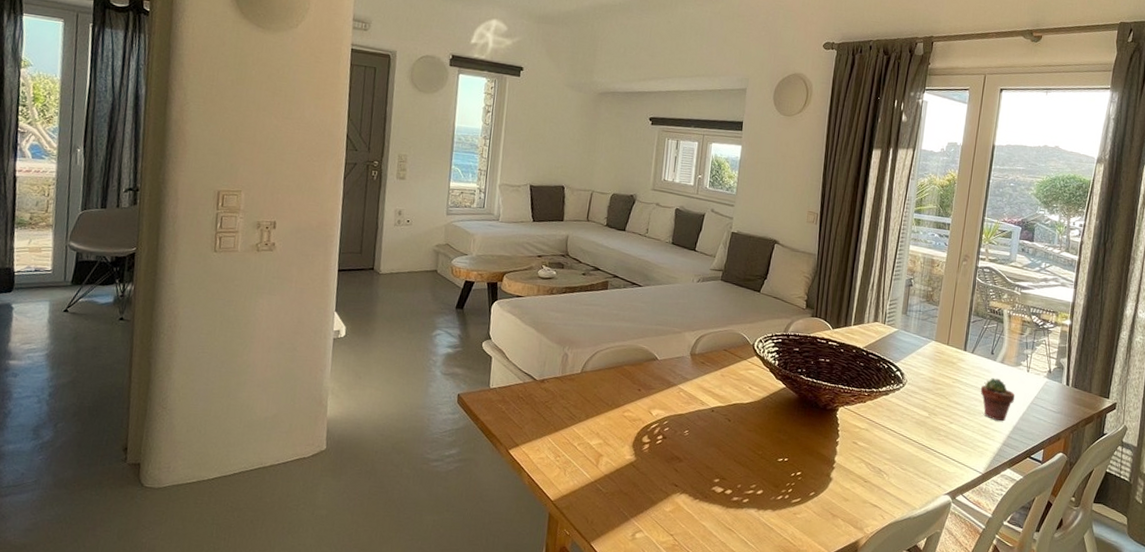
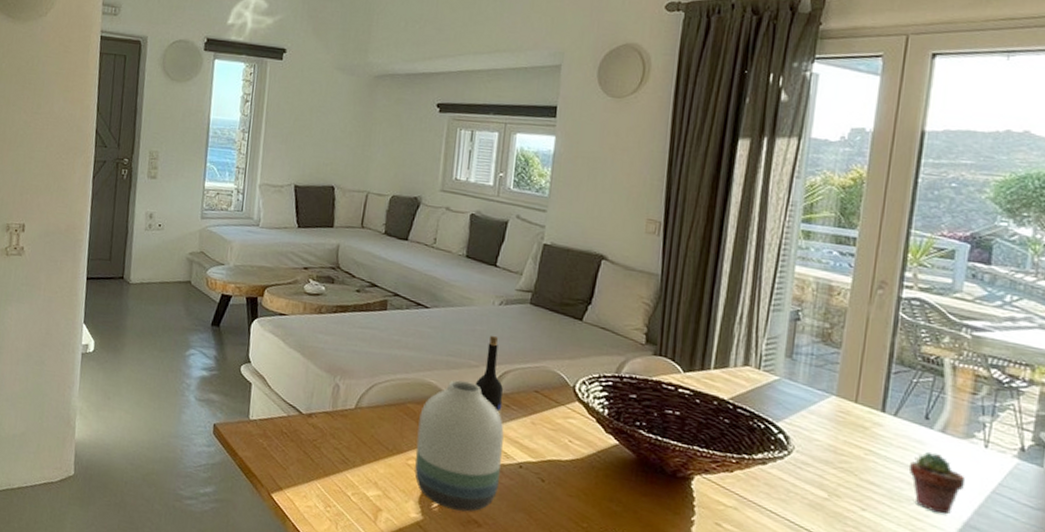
vase: none [629,344,700,451] -> present [414,380,504,512]
wine bottle: none [678,306,700,372] -> present [475,335,503,416]

